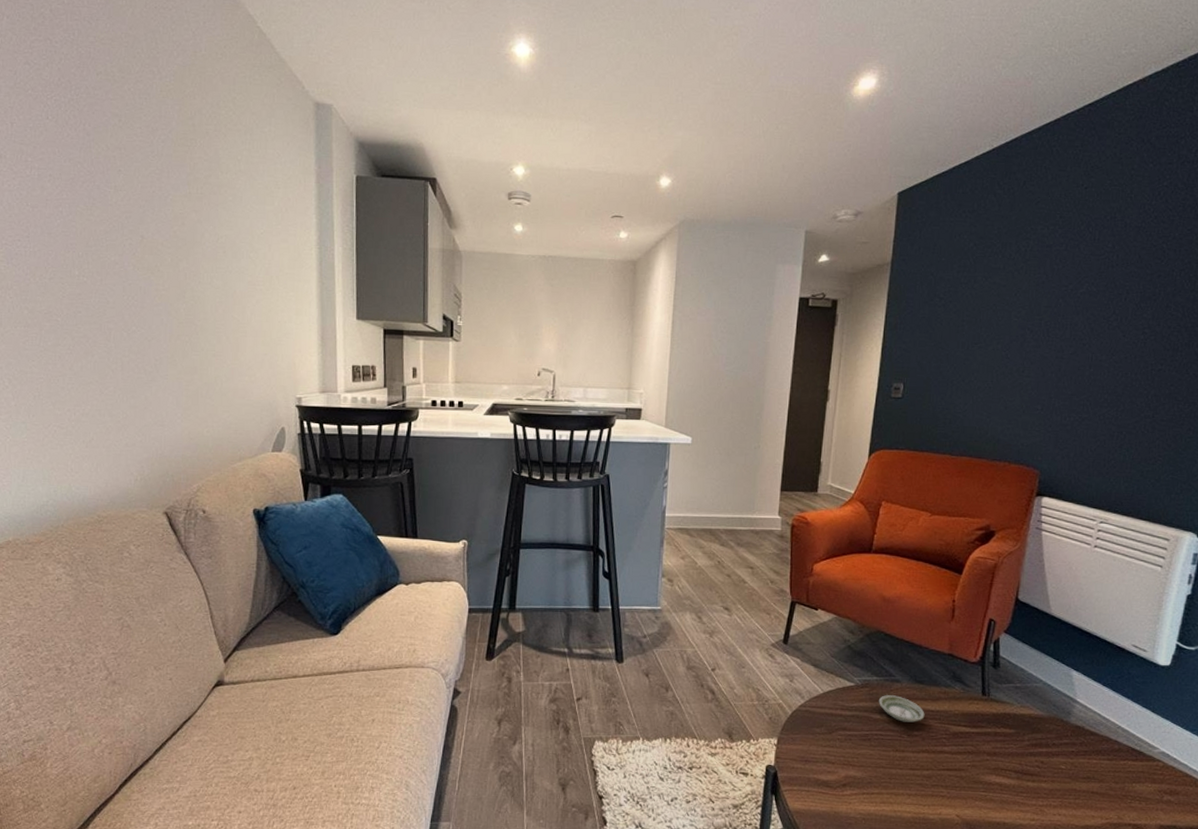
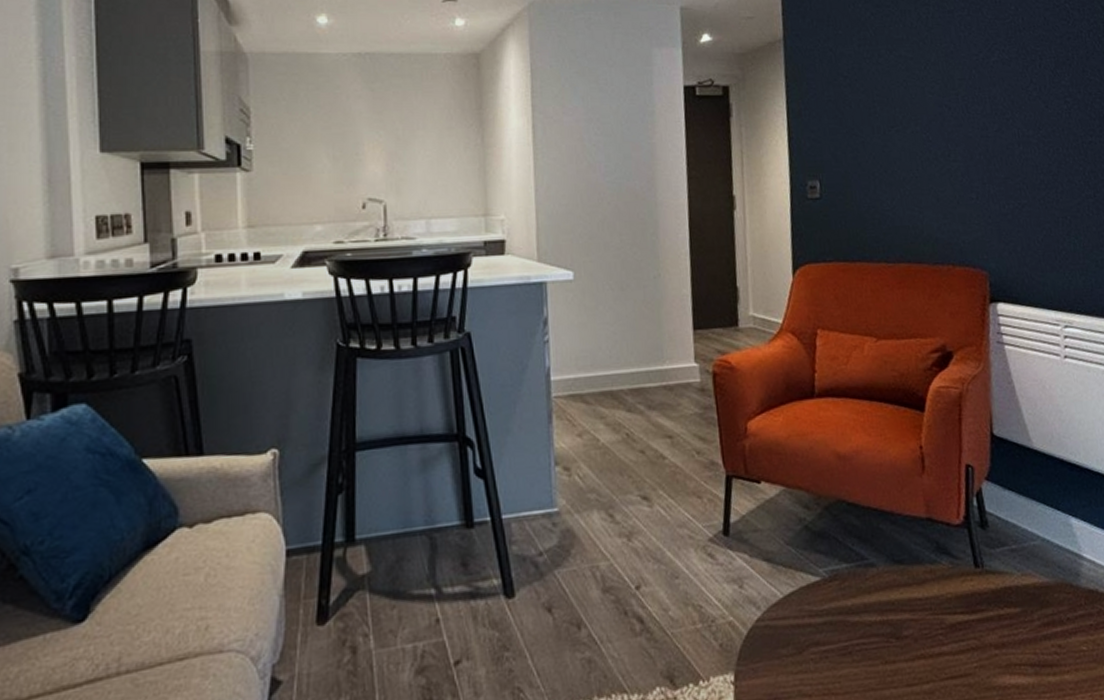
saucer: present [878,695,925,723] -> none [853,585,913,621]

